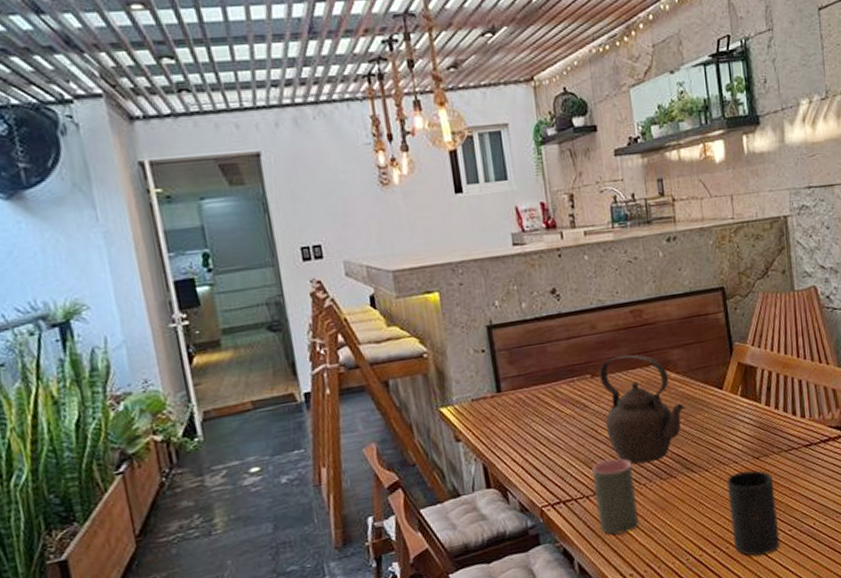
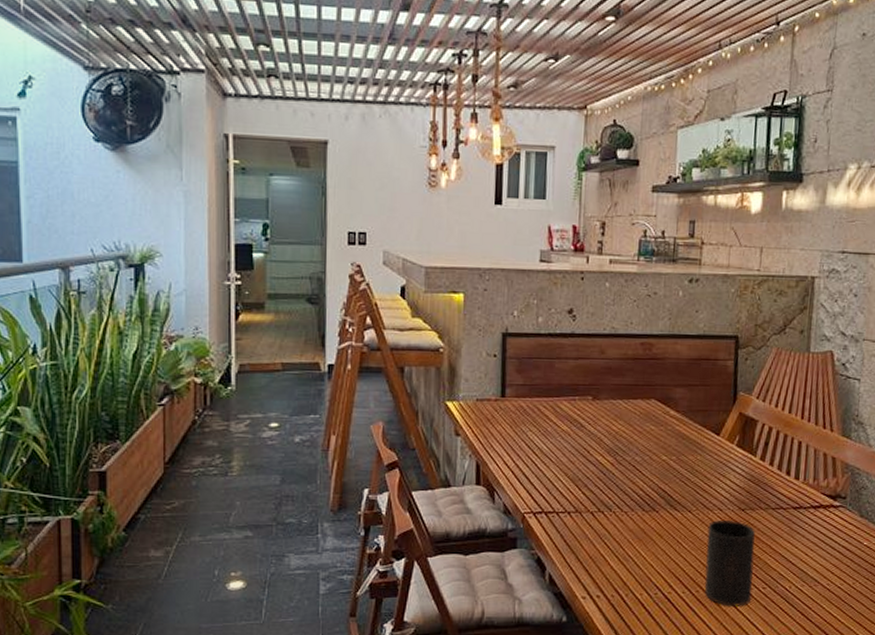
cup: present [592,459,640,535] -> none [575,481,617,556]
teapot: present [599,354,686,464] -> none [598,384,679,493]

